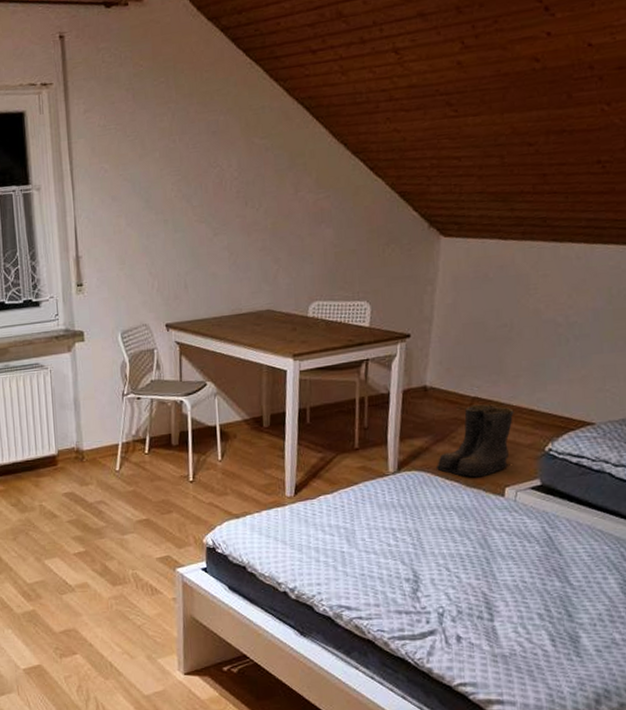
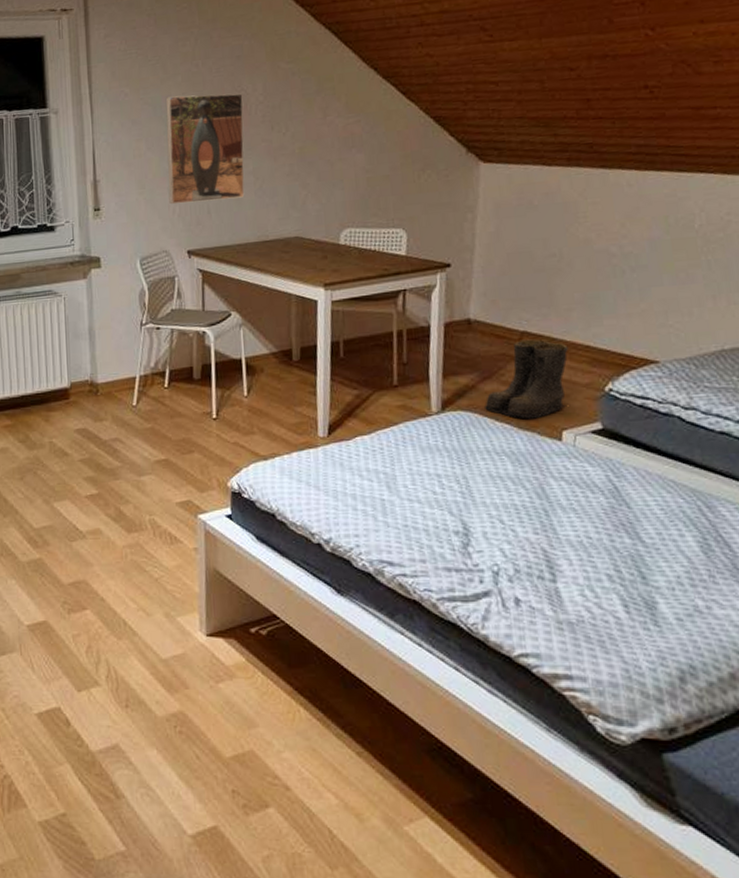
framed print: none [144,169,220,280] -> present [166,93,245,205]

